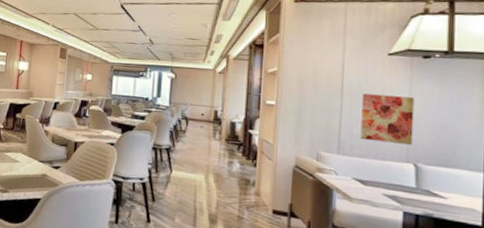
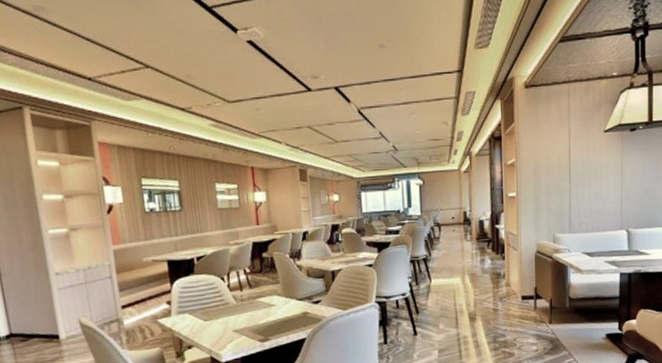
wall art: present [361,93,415,145] -> none [586,170,625,216]

